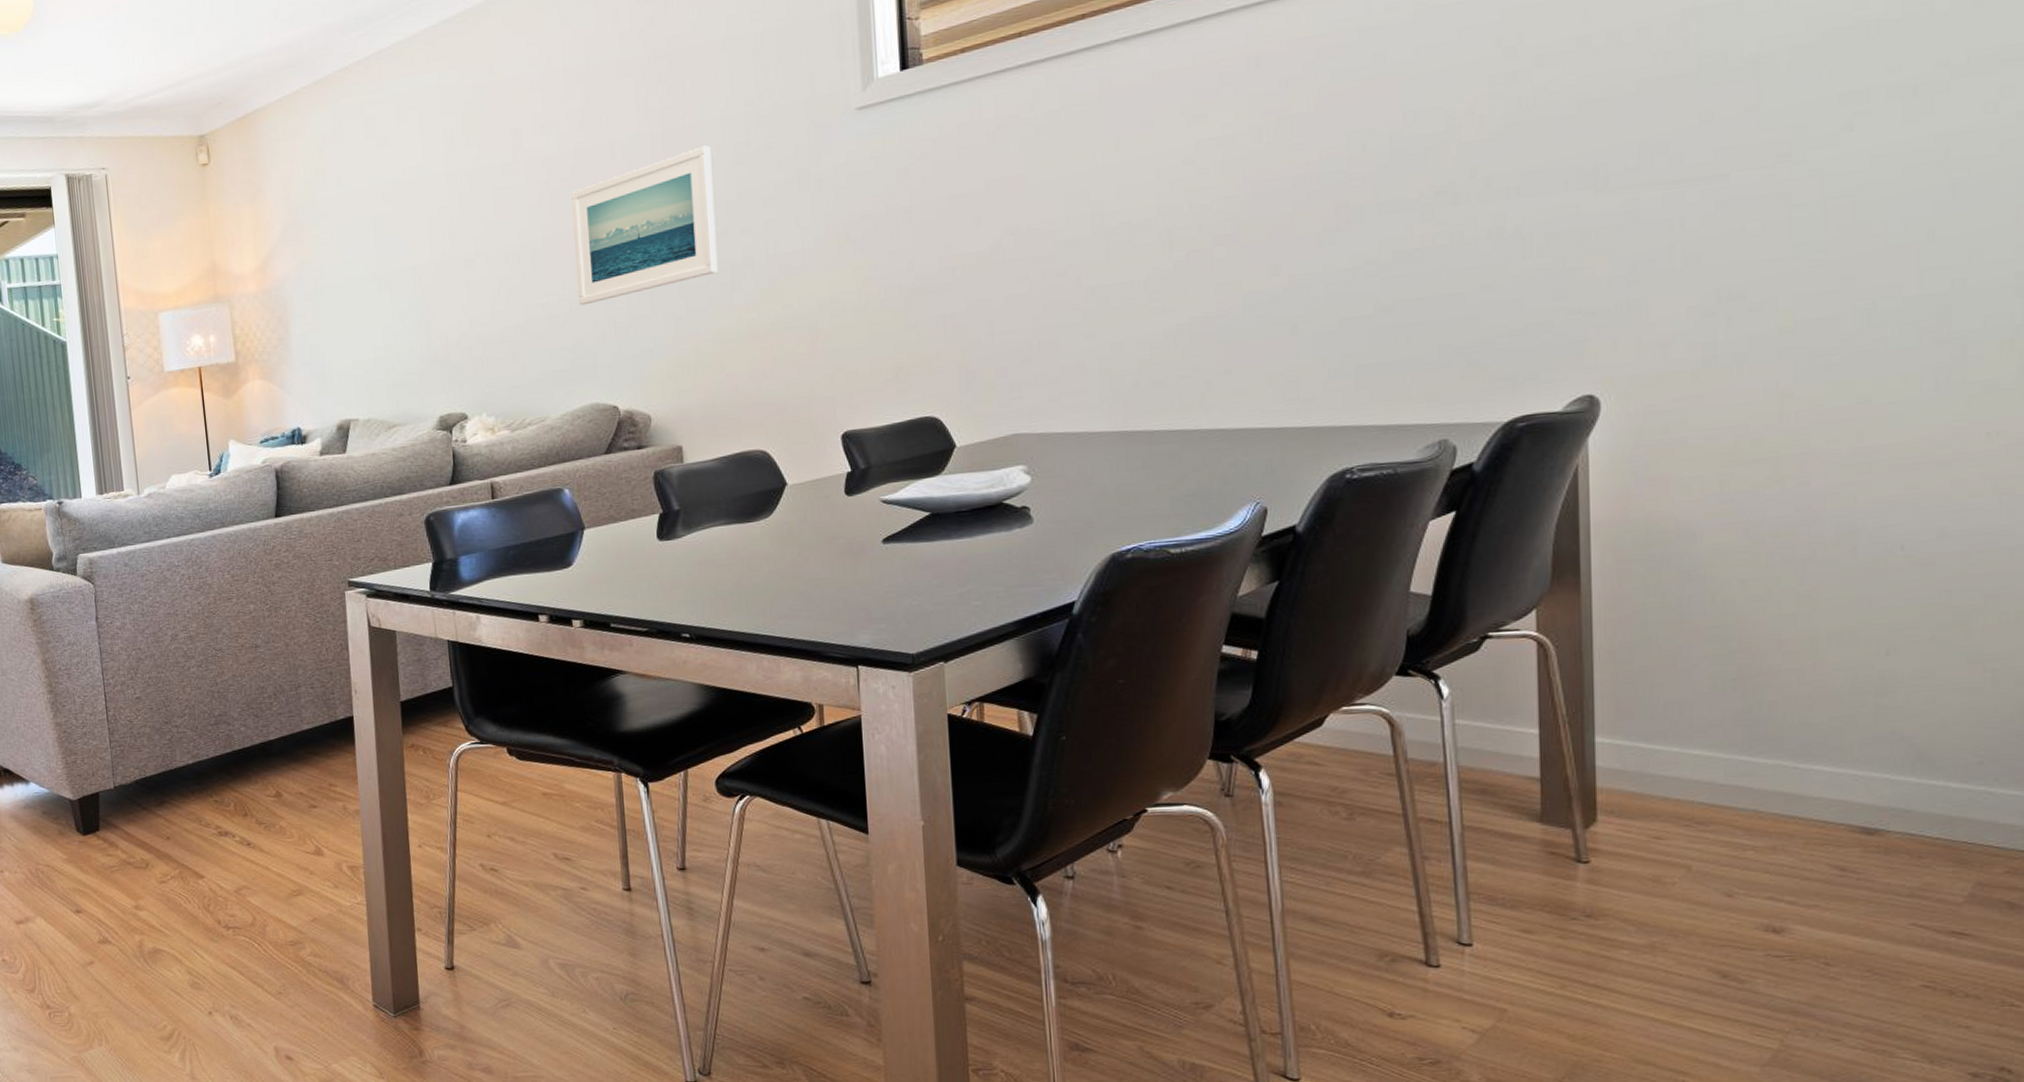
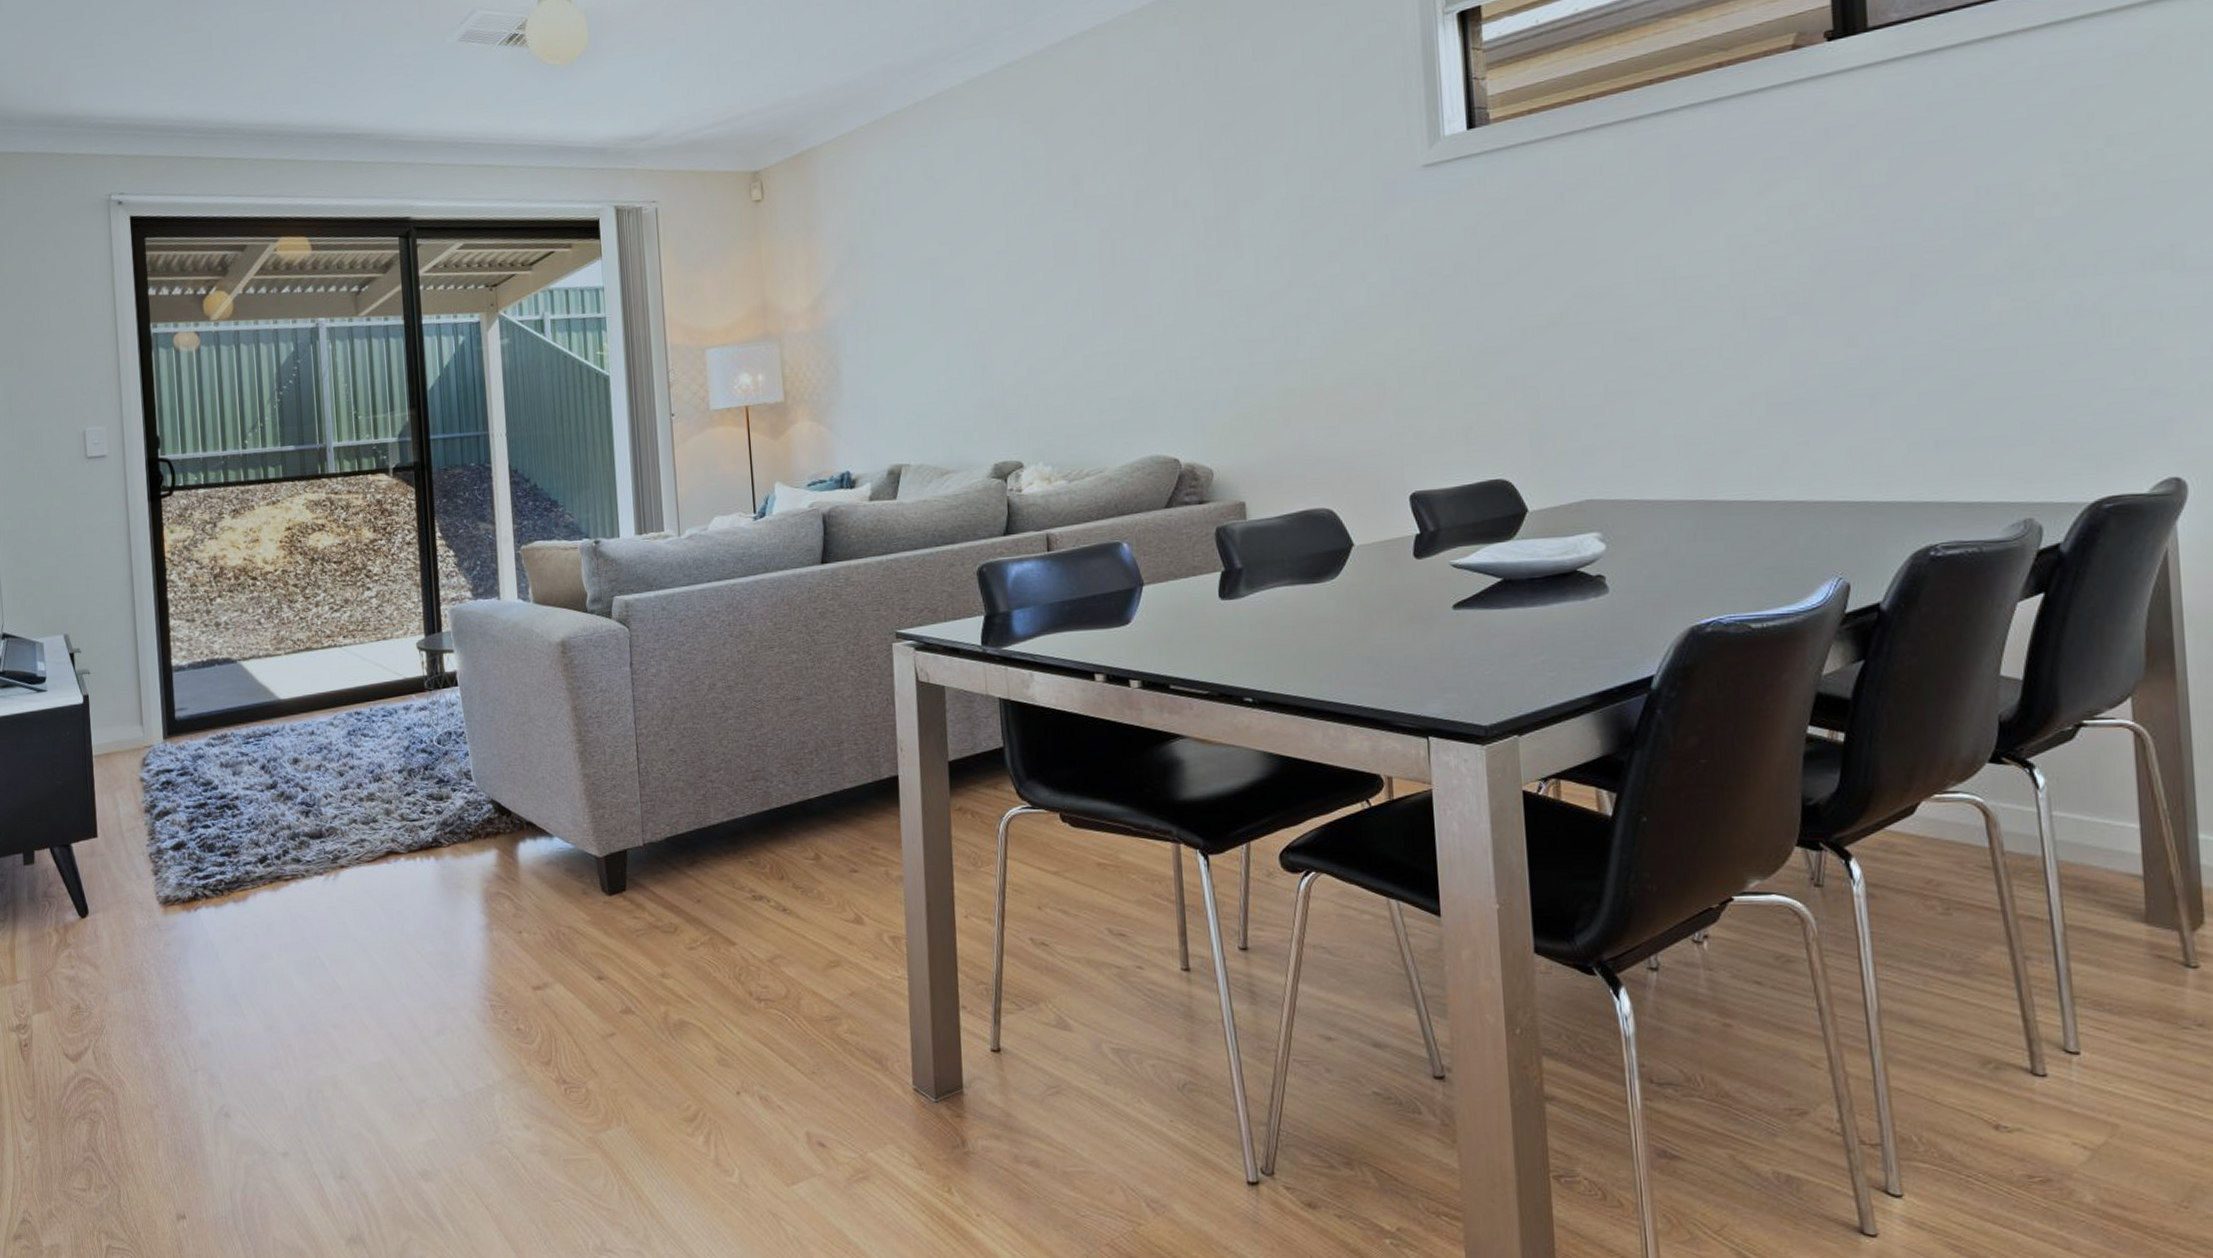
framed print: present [571,145,718,306] -> none [1132,198,1283,355]

